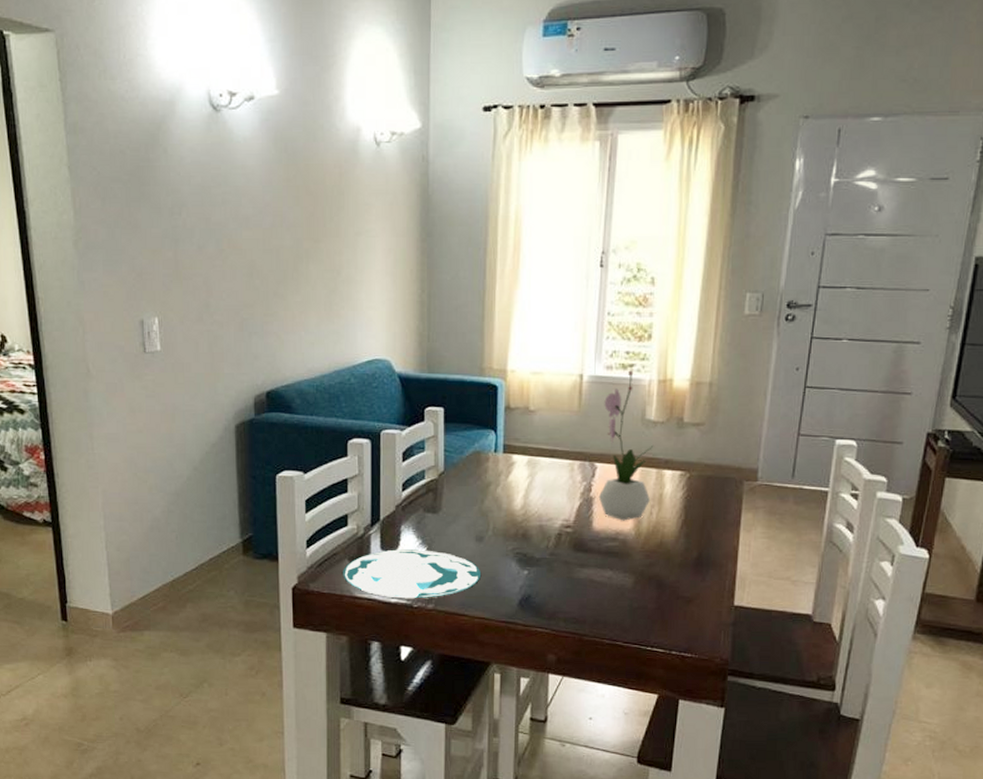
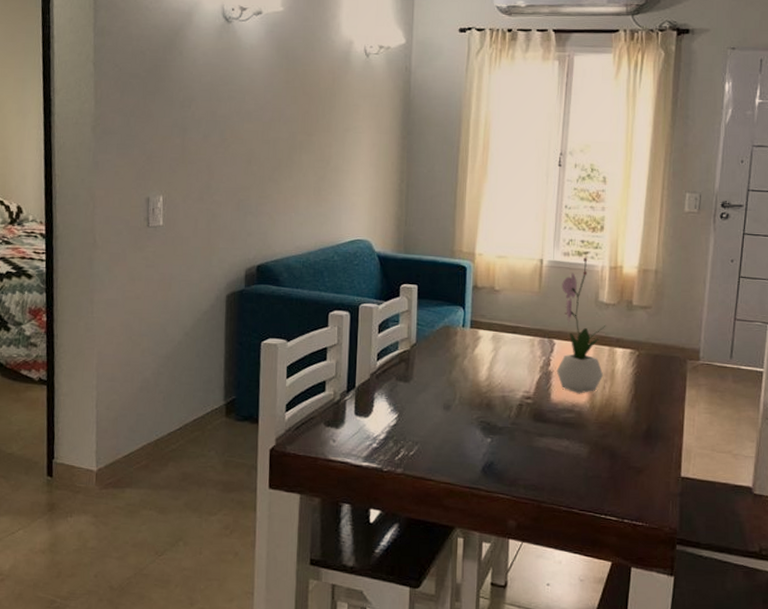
plate: present [343,549,480,599] -> none [318,415,447,463]

